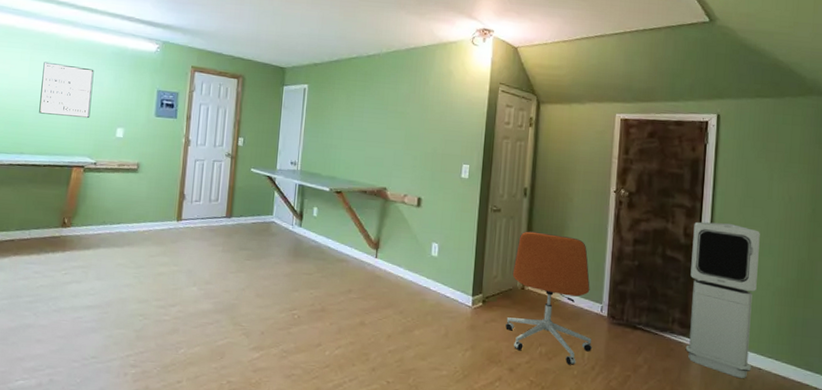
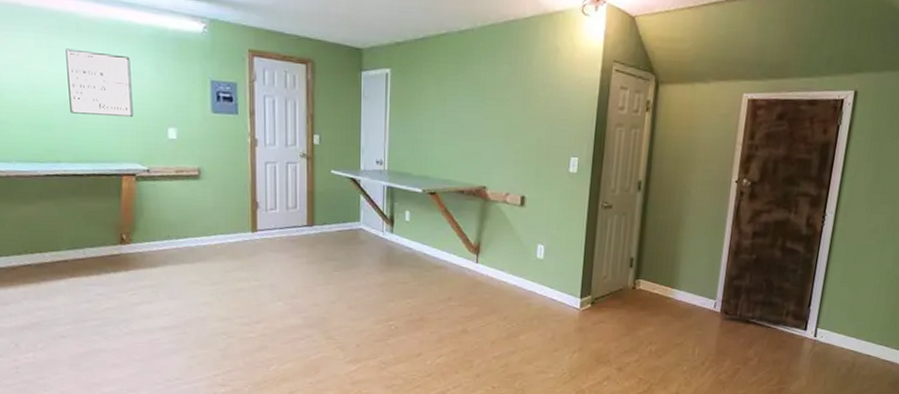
office chair: present [506,231,592,365] -> none [615,228,705,361]
air purifier: present [685,221,760,379] -> none [797,210,886,366]

